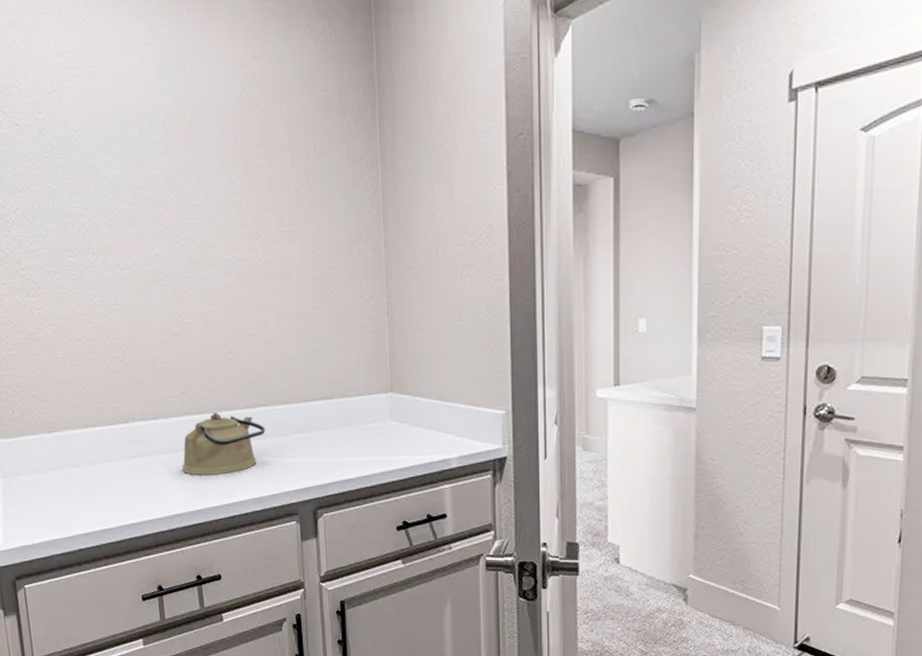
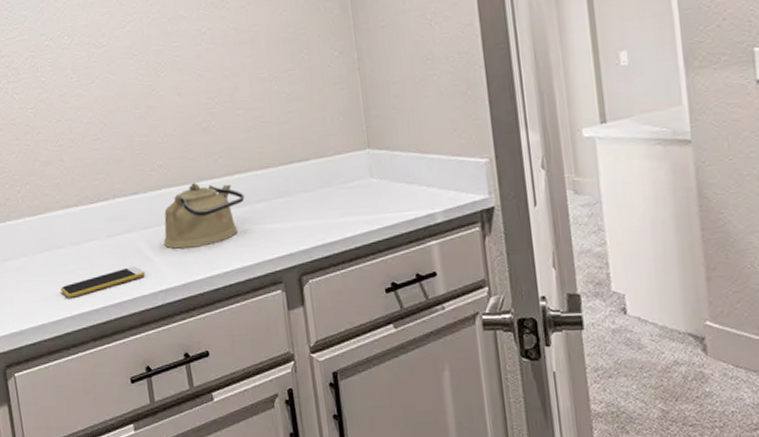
smartphone: none [75,490,161,516] -> present [61,267,145,298]

